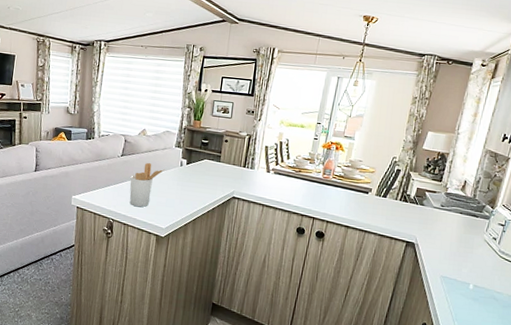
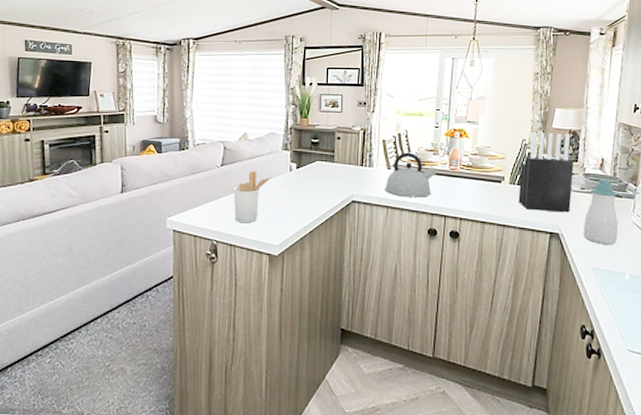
kettle: none [263,158,311,200] -> present [385,152,437,198]
knife block: none [381,152,439,226] -> present [518,133,574,213]
soap bottle: none [436,197,474,258] -> present [583,177,619,244]

